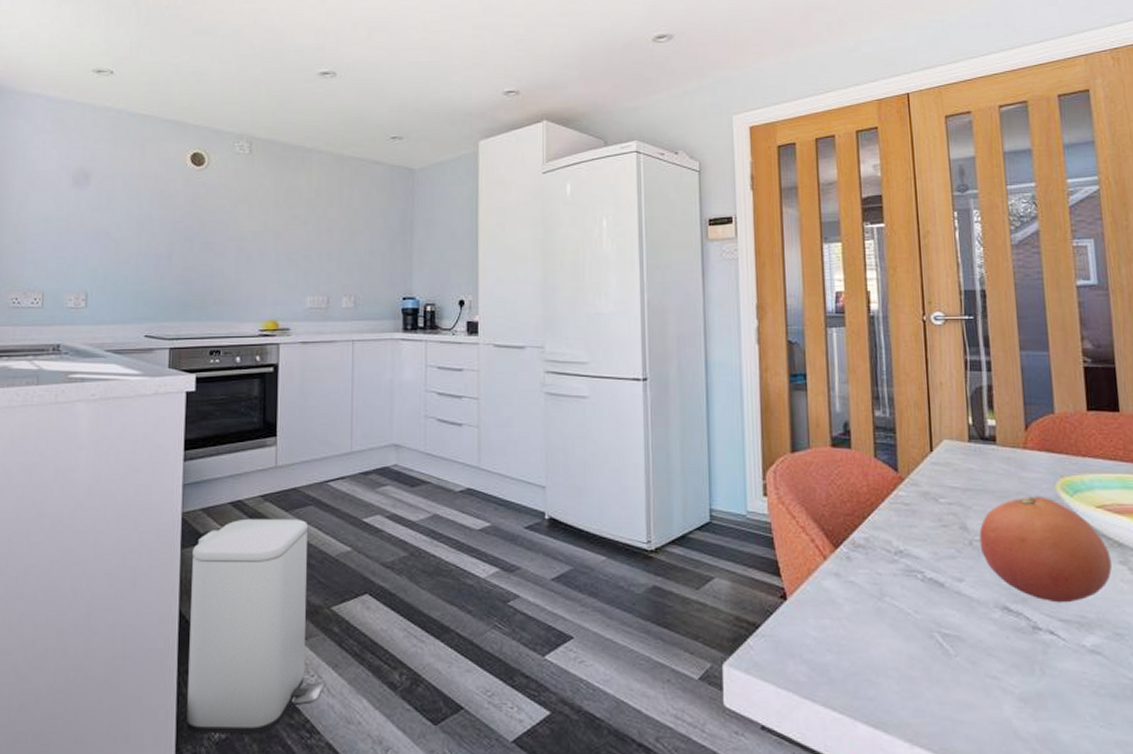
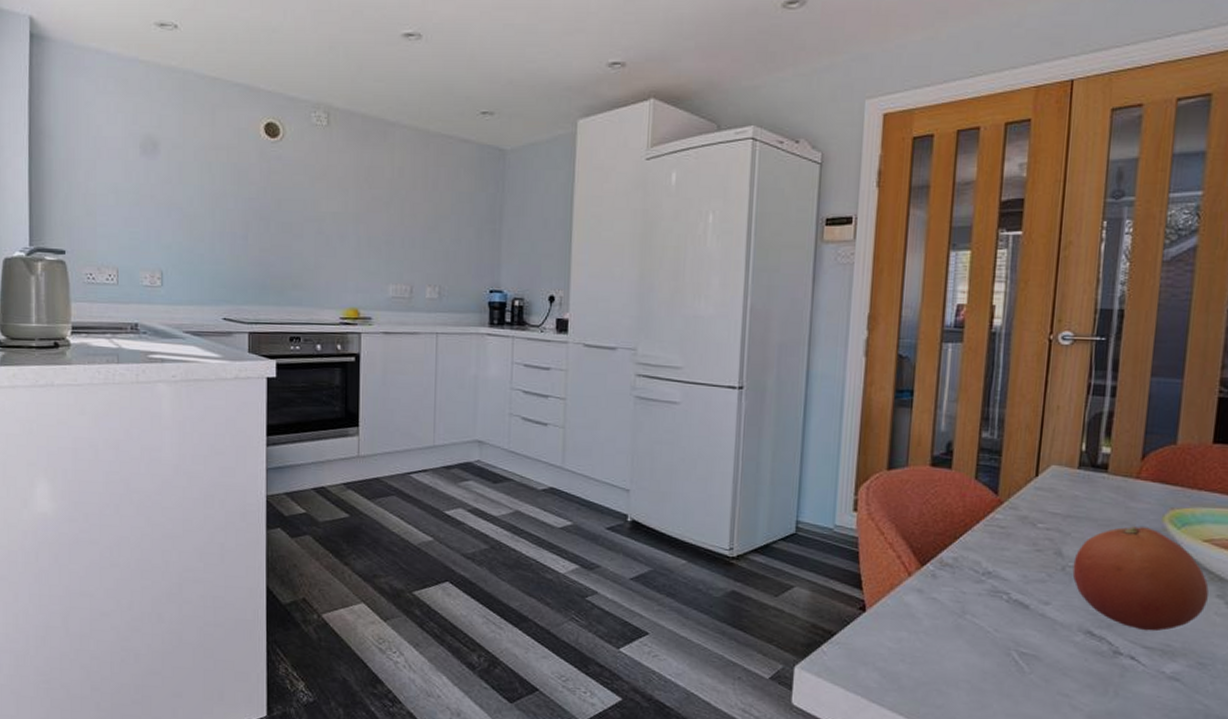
pedal bin: present [187,518,326,733] -> none [276,504,407,699]

